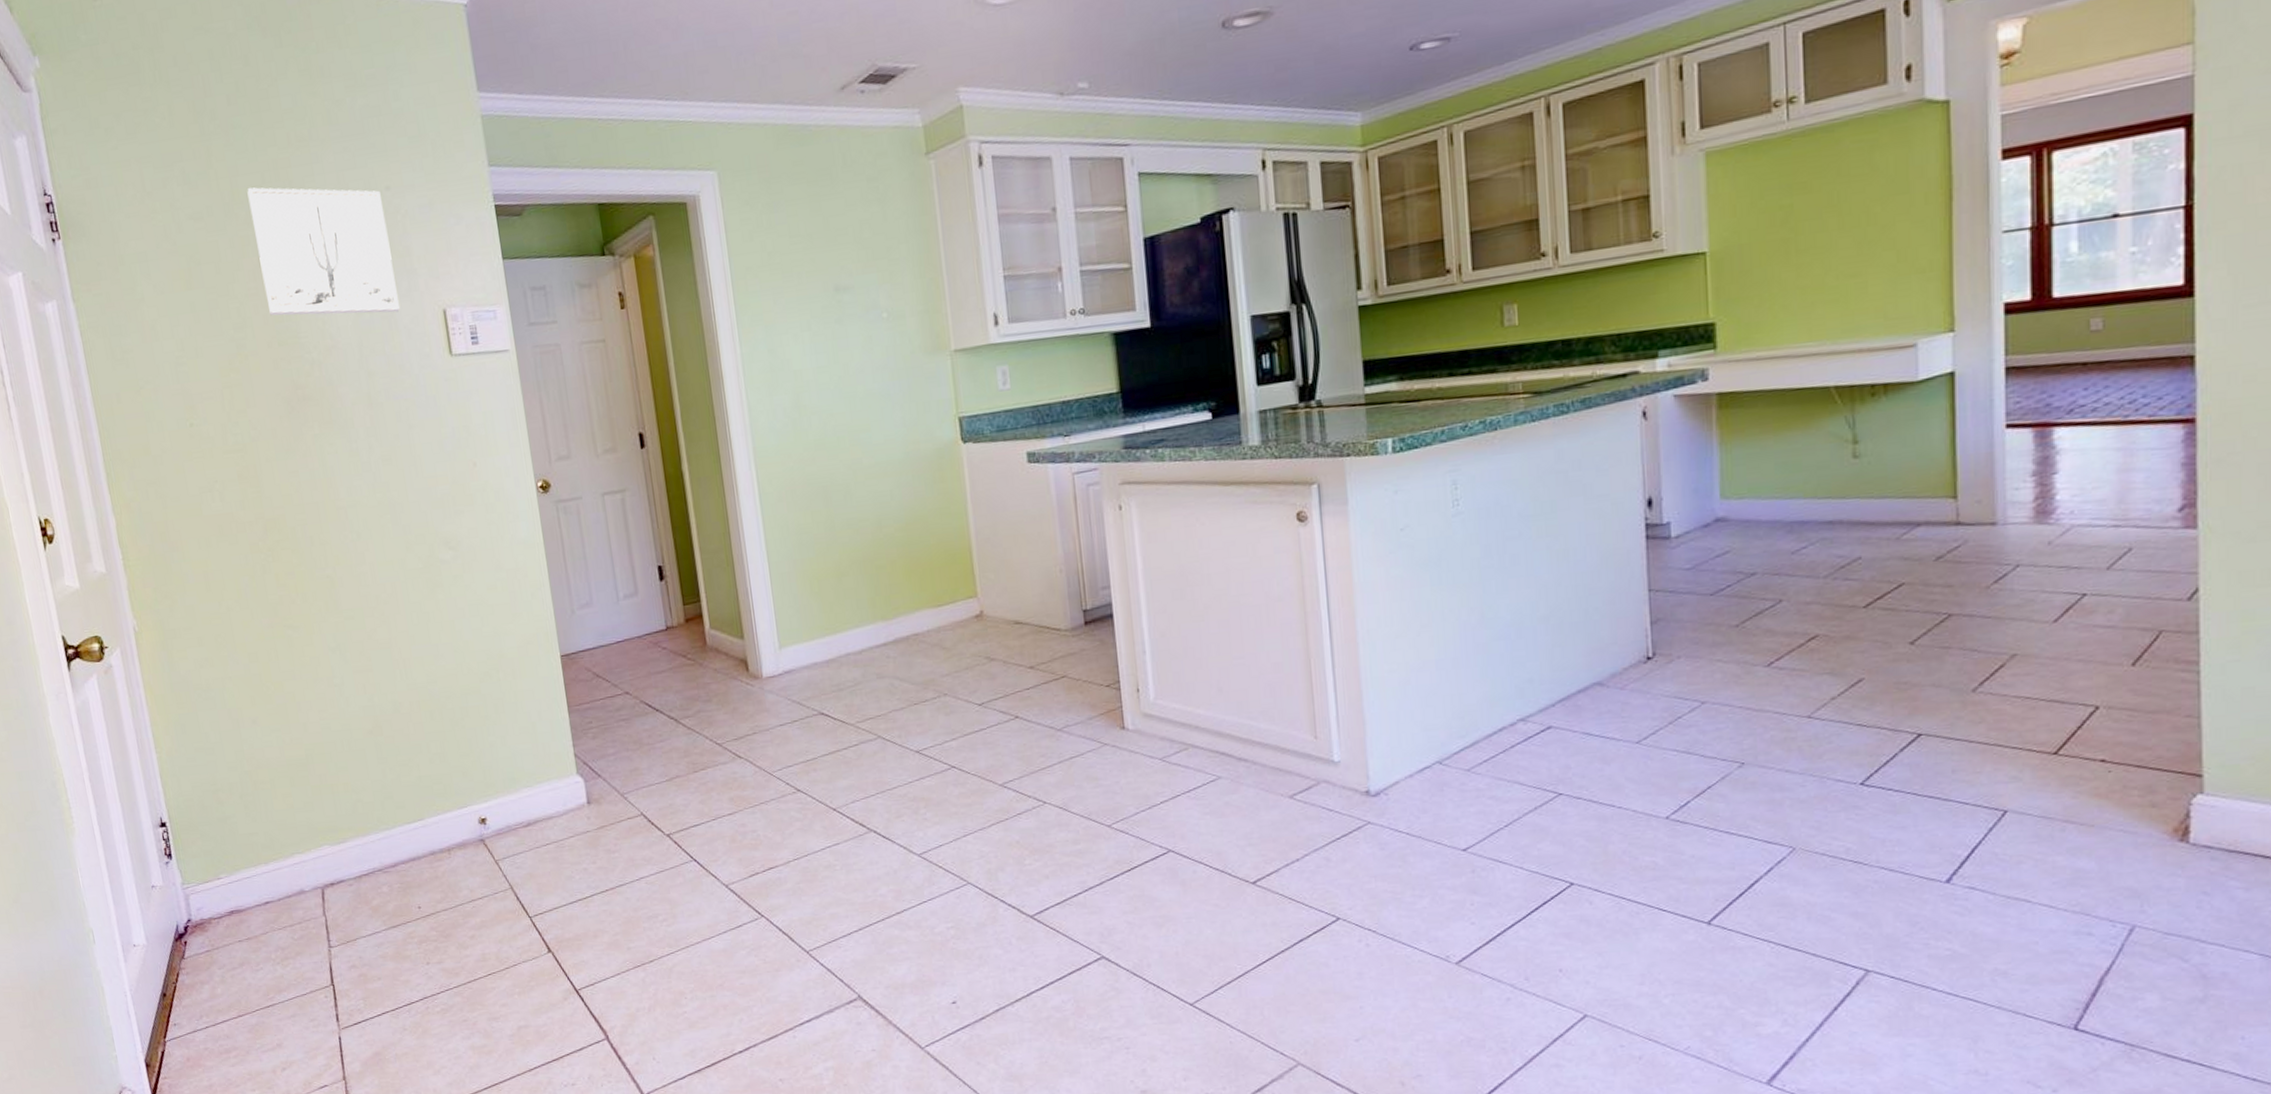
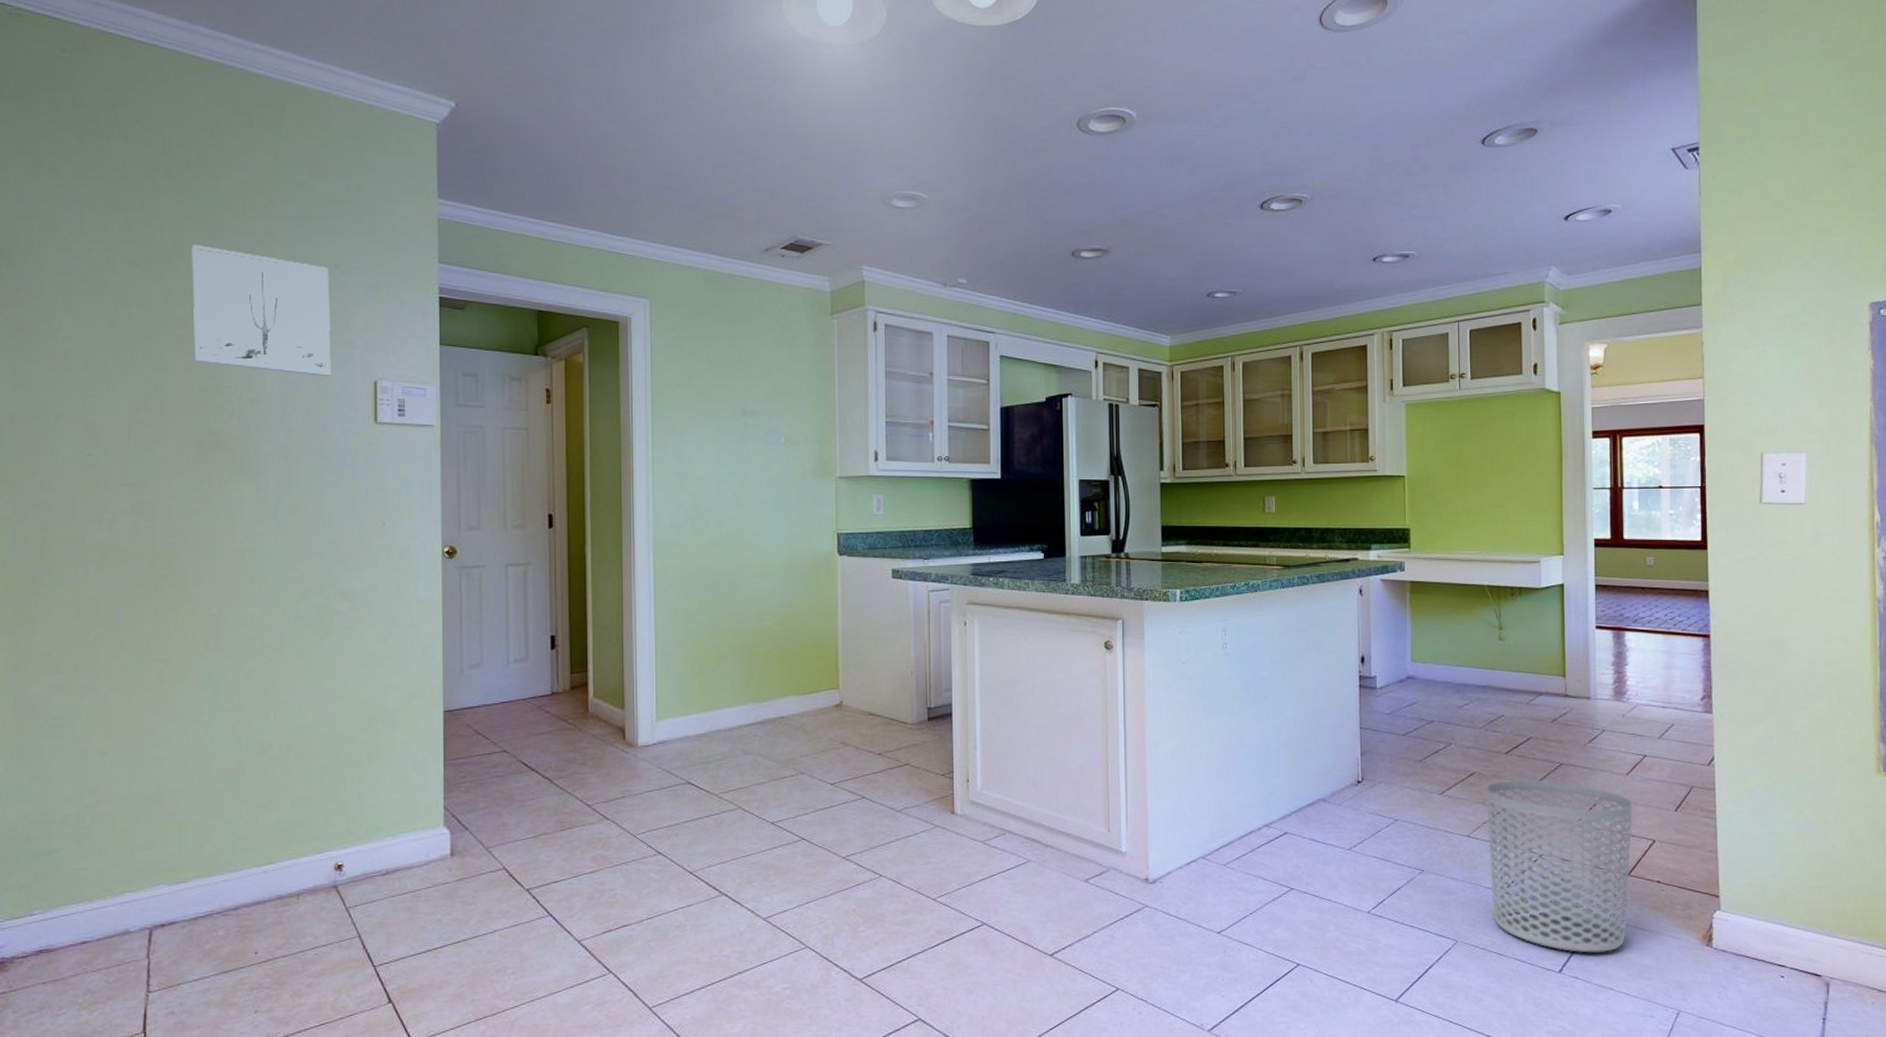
waste bin: none [1833,638,2064,857] -> present [1485,780,1633,953]

